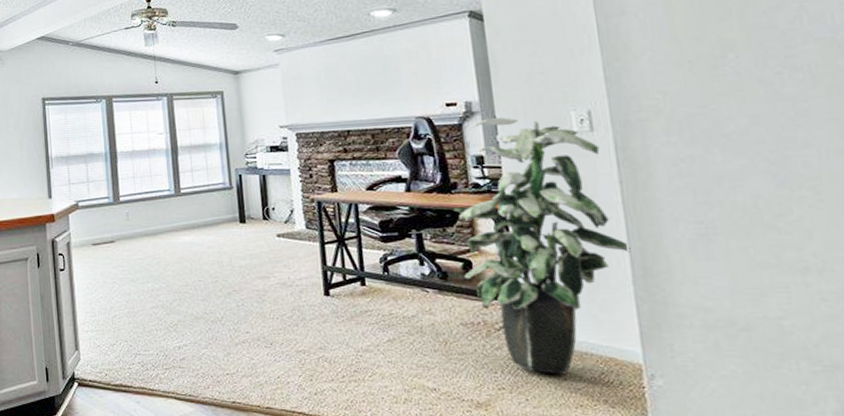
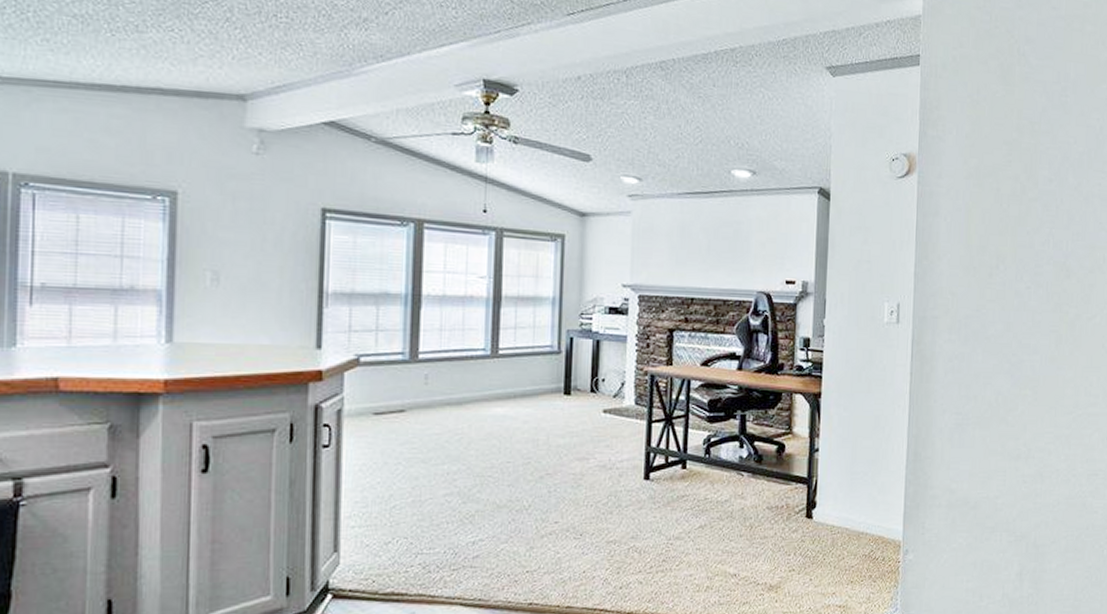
indoor plant: present [453,117,631,375] -> none [777,300,909,554]

